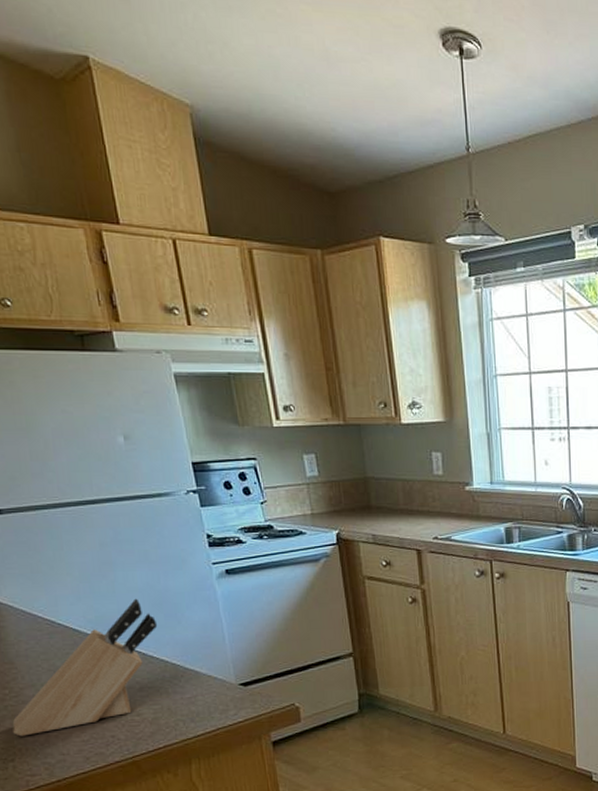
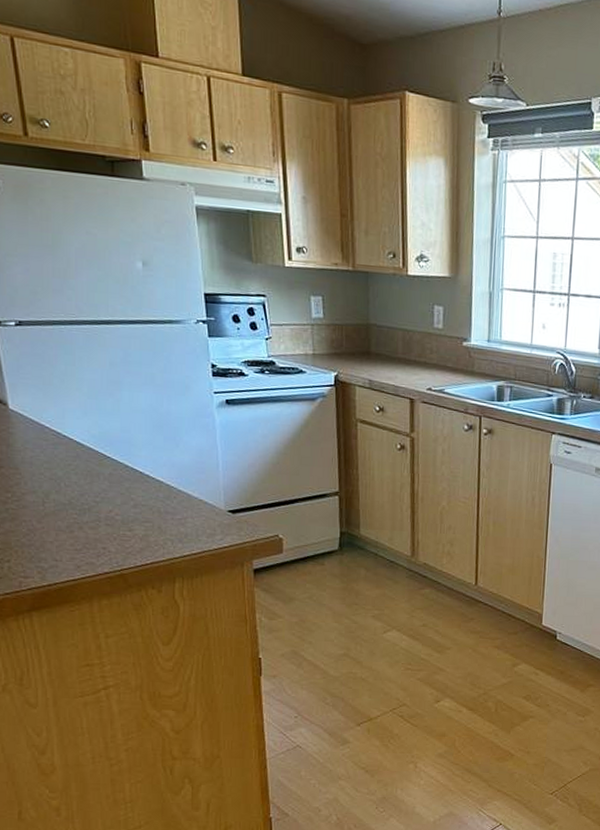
knife block: present [12,598,158,737] -> none [12,419,157,540]

